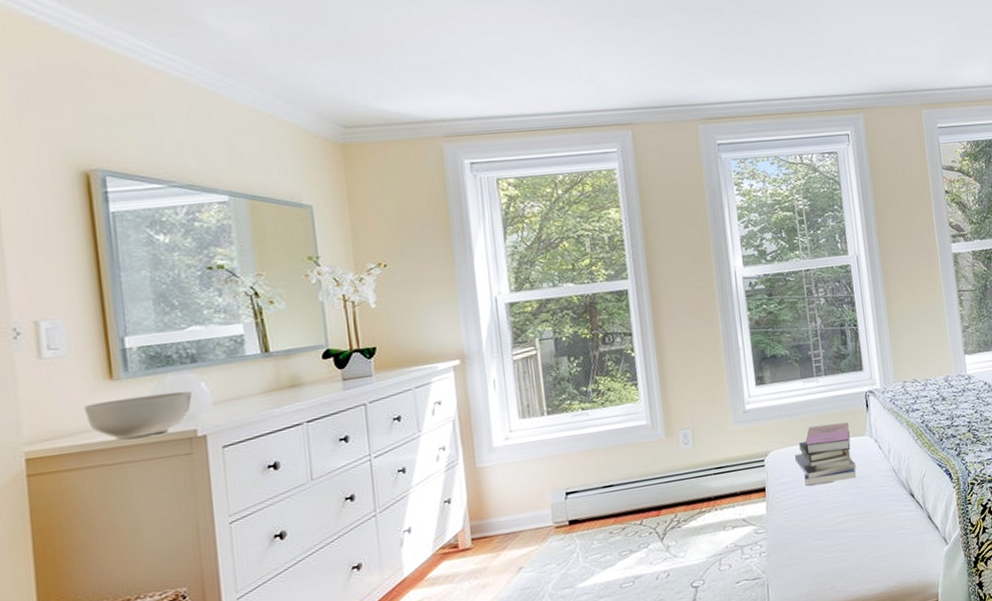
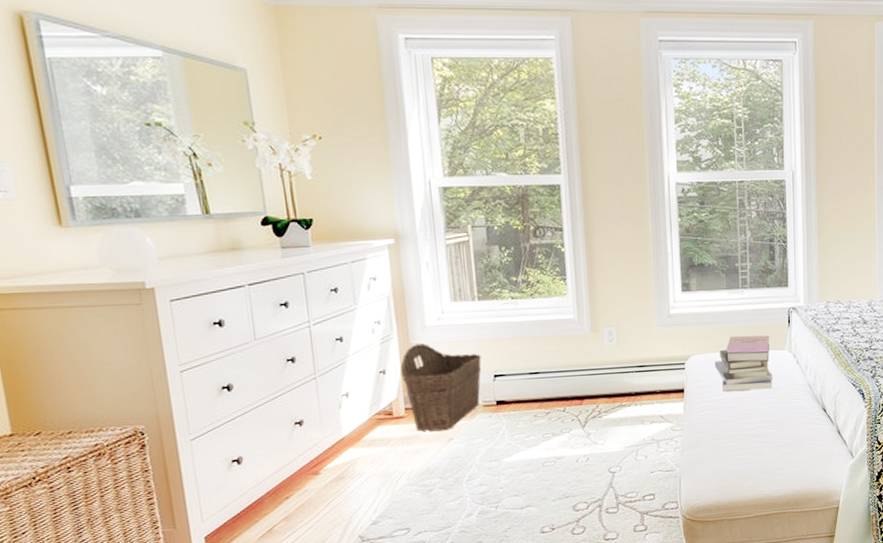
bowl: present [83,391,193,440] -> none [36,243,139,284]
wicker basket: none [466,466,553,563] -> present [400,343,482,432]

